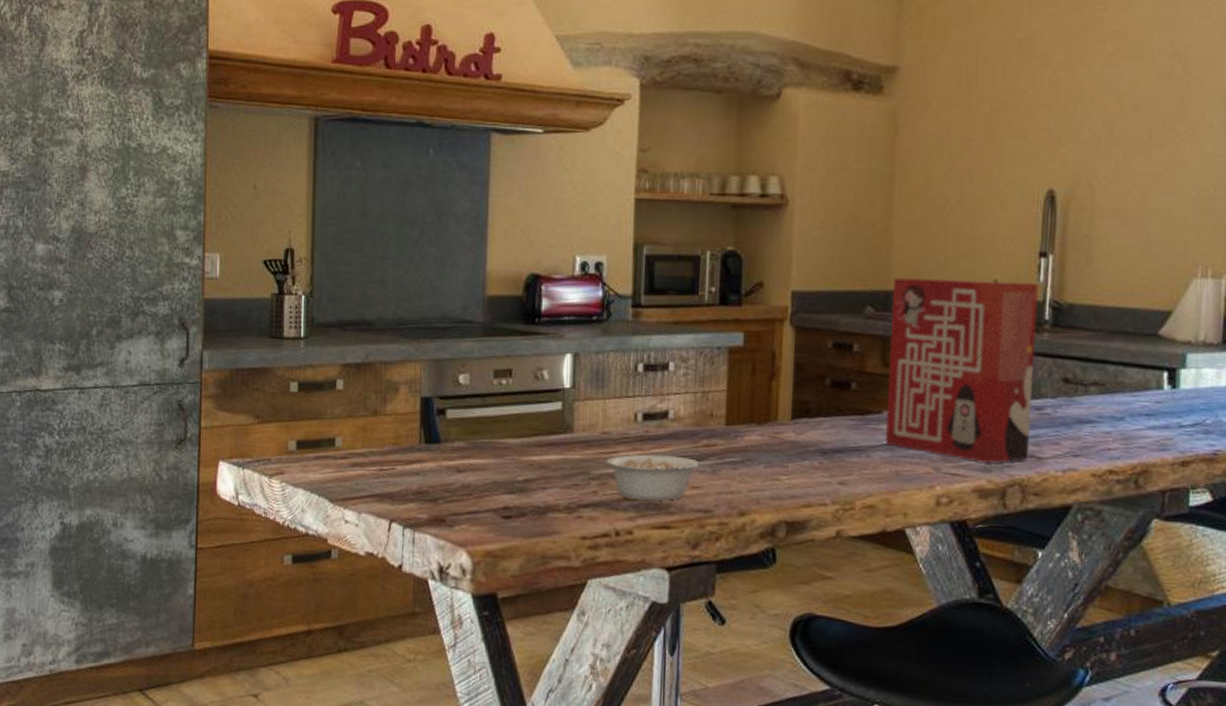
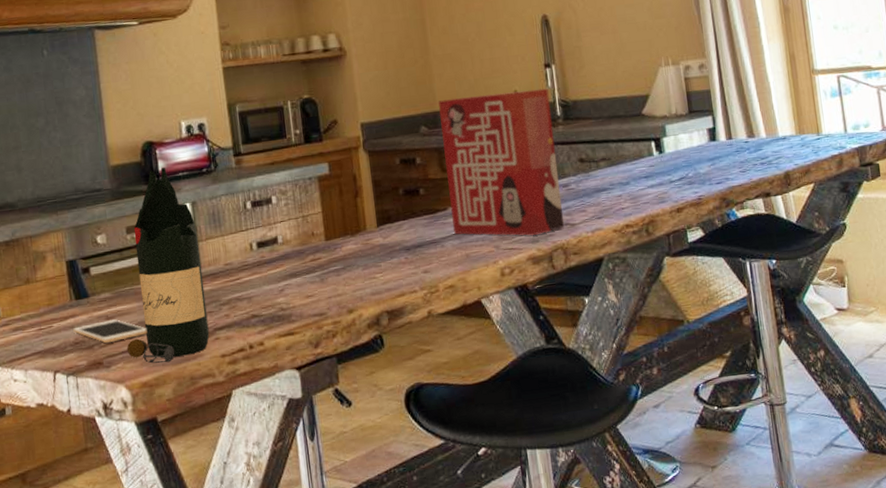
cell phone: none [418,473,501,499] -> present [73,319,148,343]
bottle: none [474,307,576,534] -> present [126,168,210,364]
legume: present [605,454,719,501] -> none [232,267,325,316]

